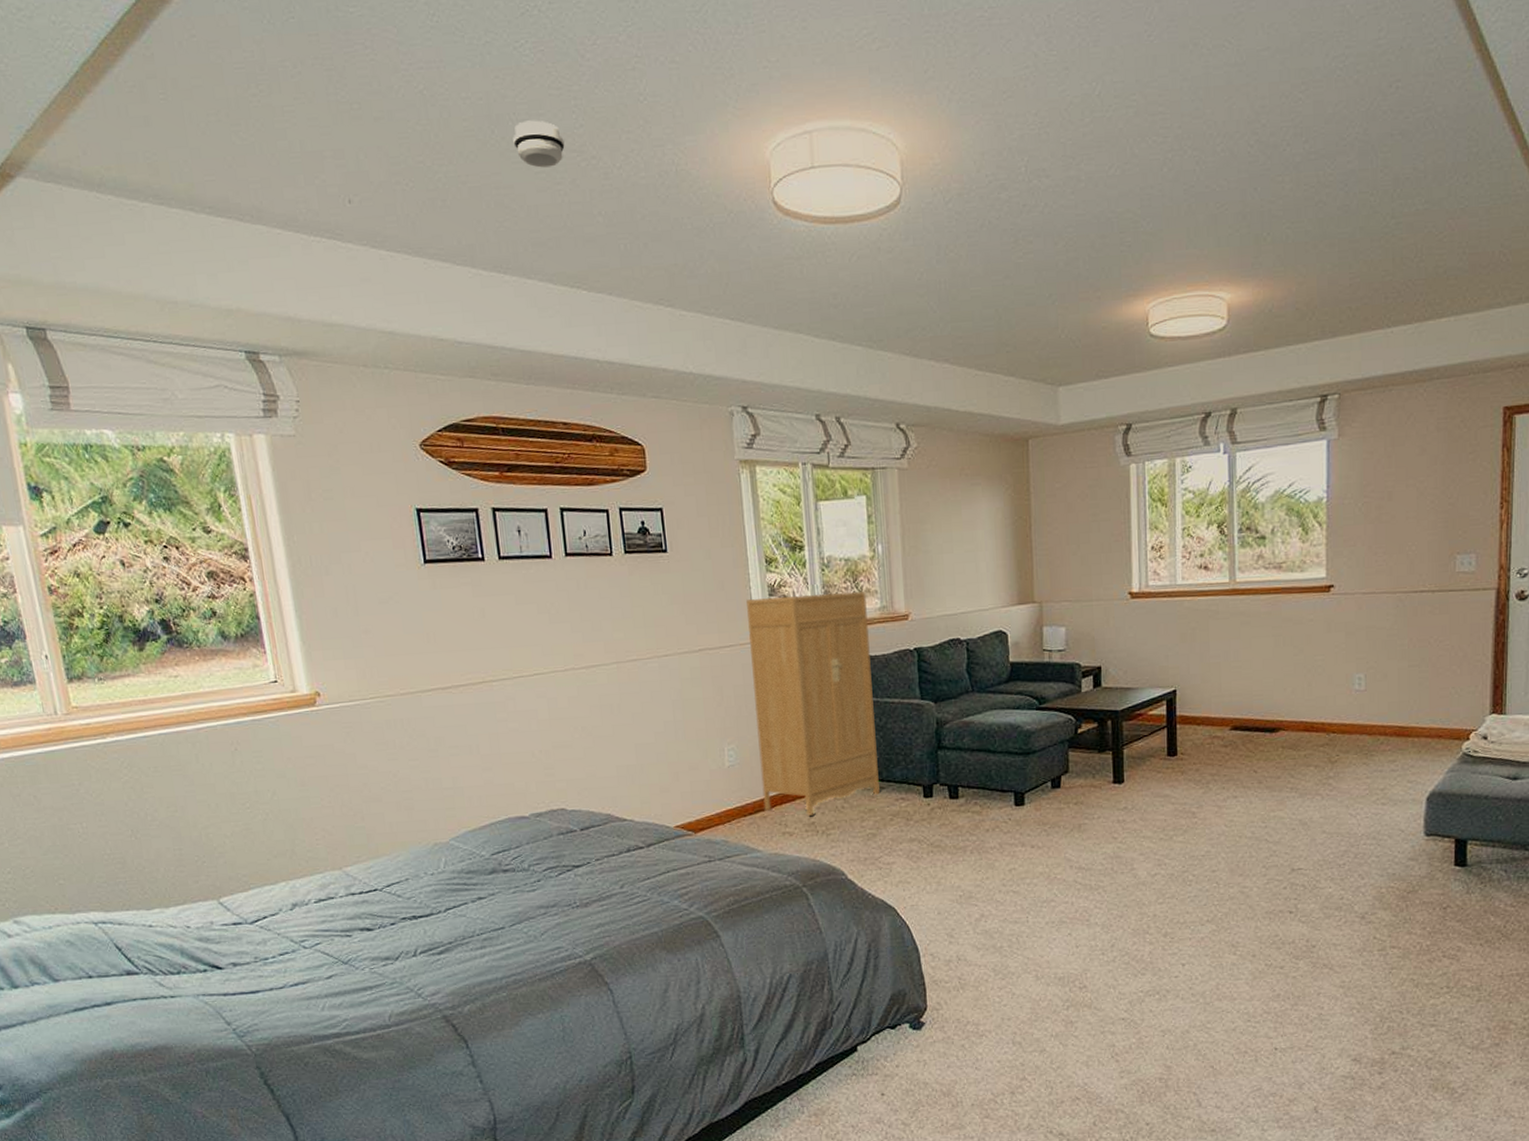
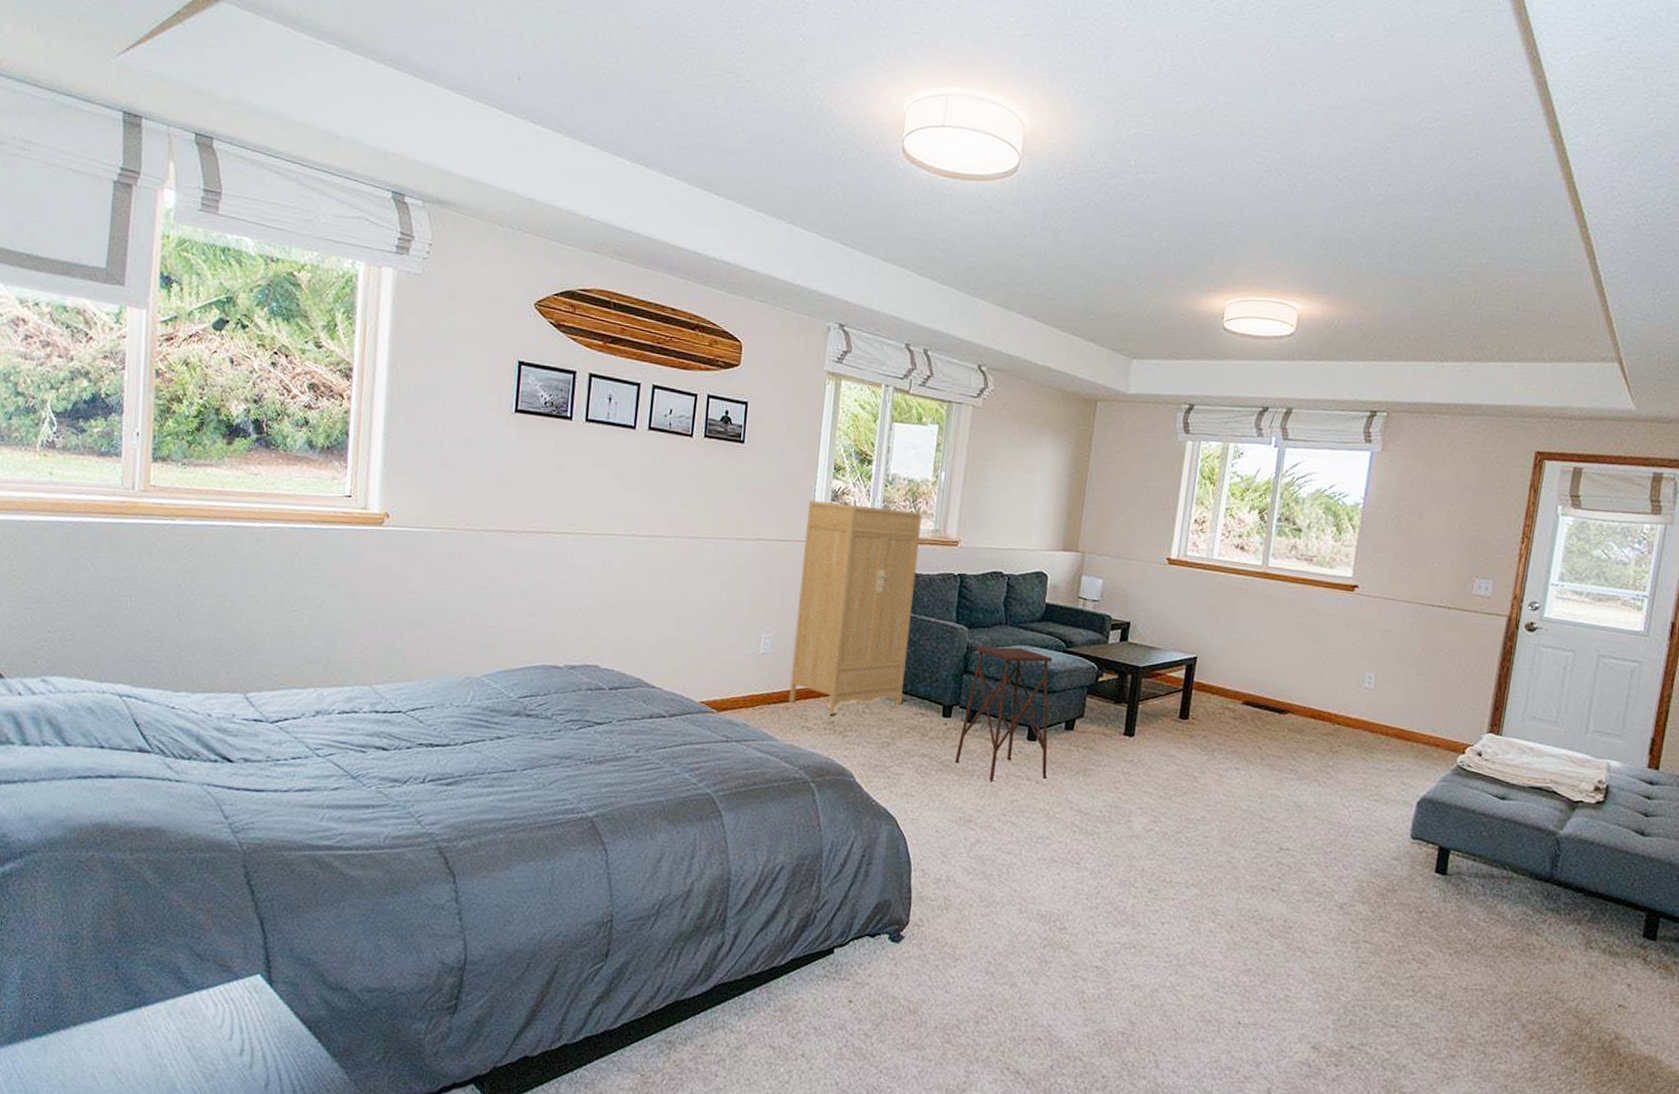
smoke detector: present [513,120,565,168] -> none [678,38,725,83]
side table: none [944,713,1041,854] -> present [954,646,1053,782]

